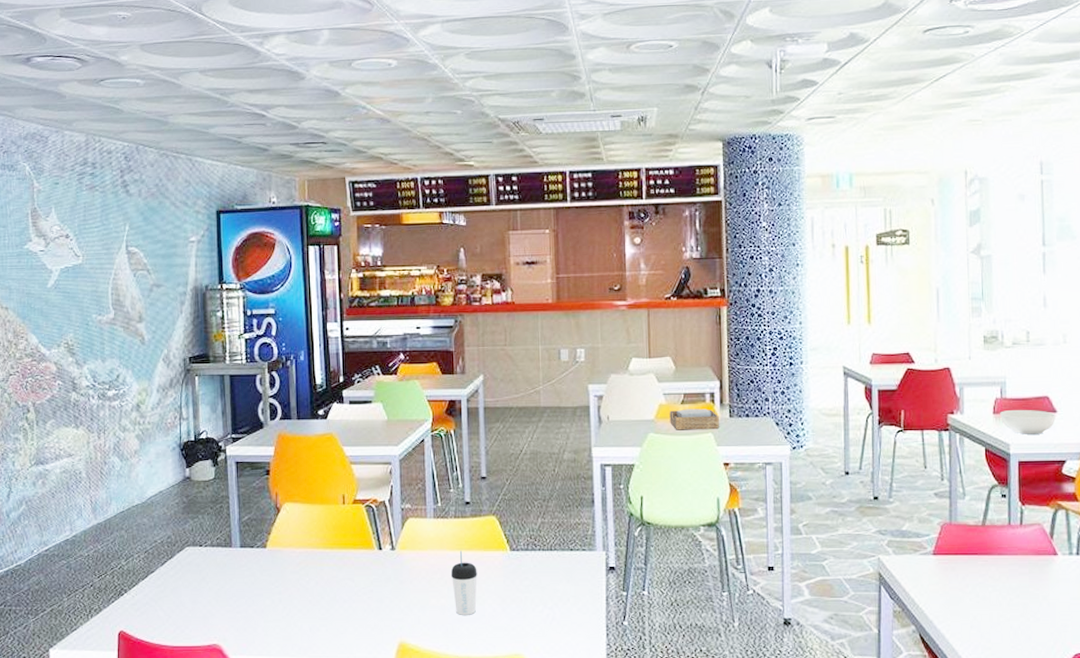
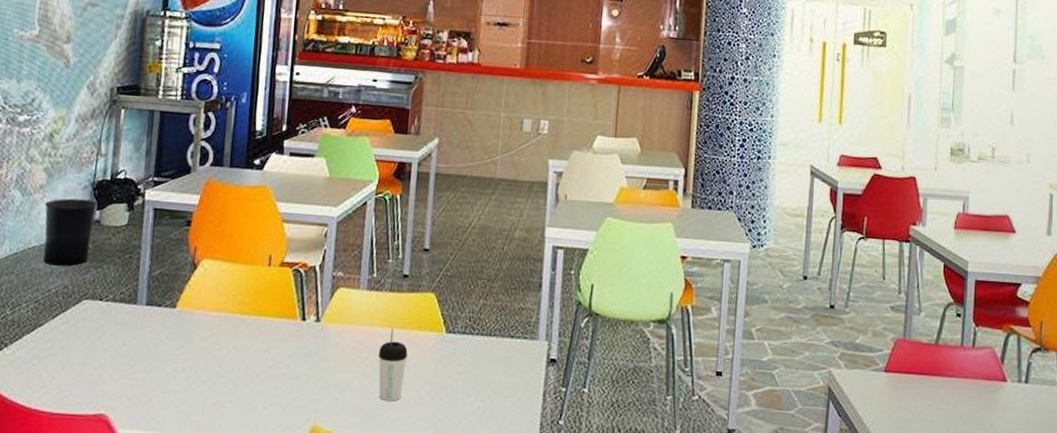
waste bin: none [141,459,186,519] -> present [43,198,97,266]
napkin holder: present [669,409,719,430] -> none [629,195,681,220]
bowl: present [1000,409,1057,435] -> none [961,226,1015,254]

